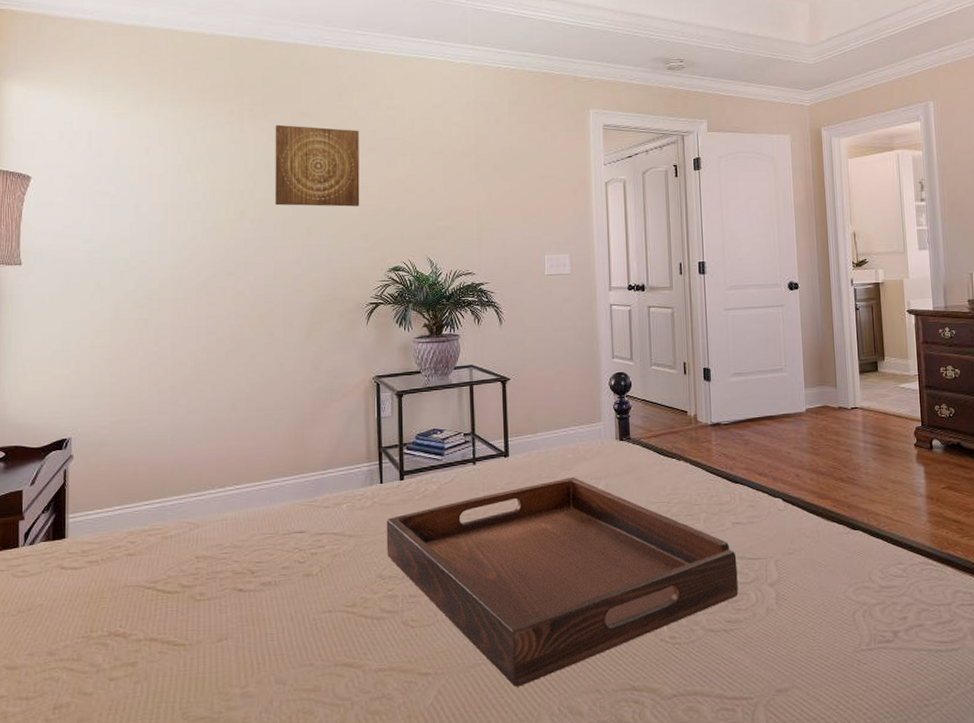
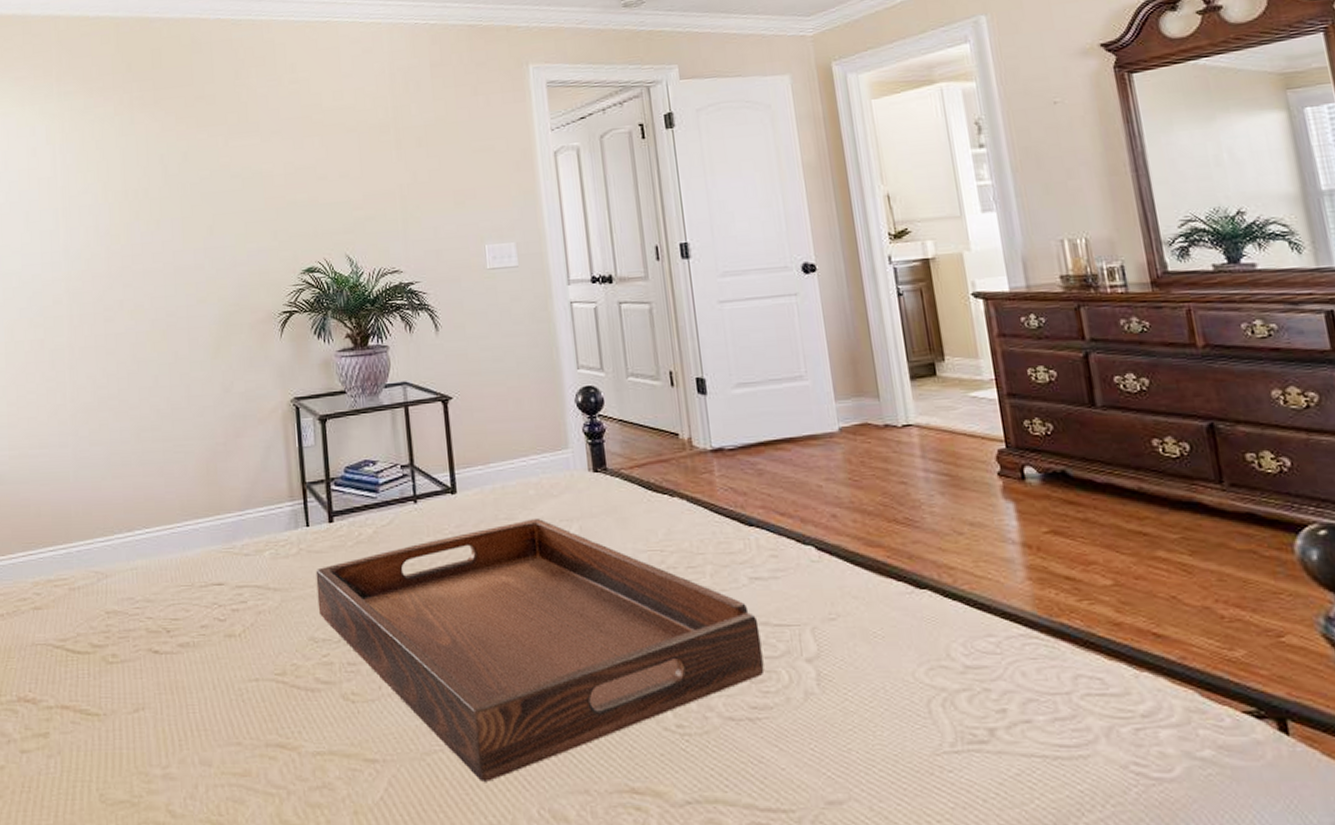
wall art: present [275,124,360,207] -> none [167,110,266,204]

